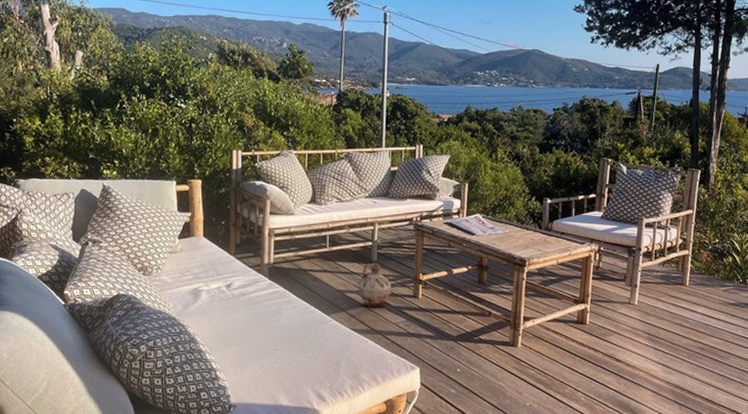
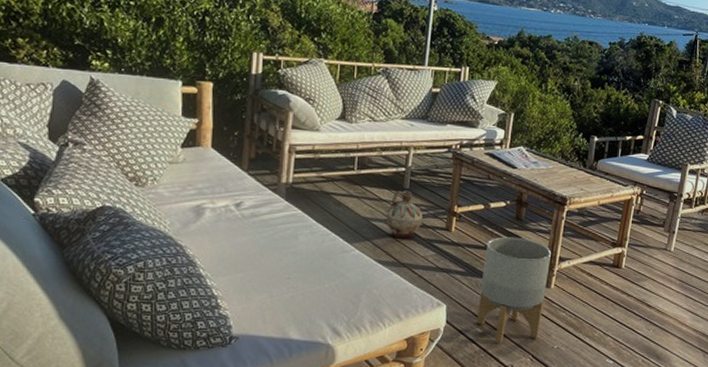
planter: none [449,300,516,403] -> present [476,236,552,344]

